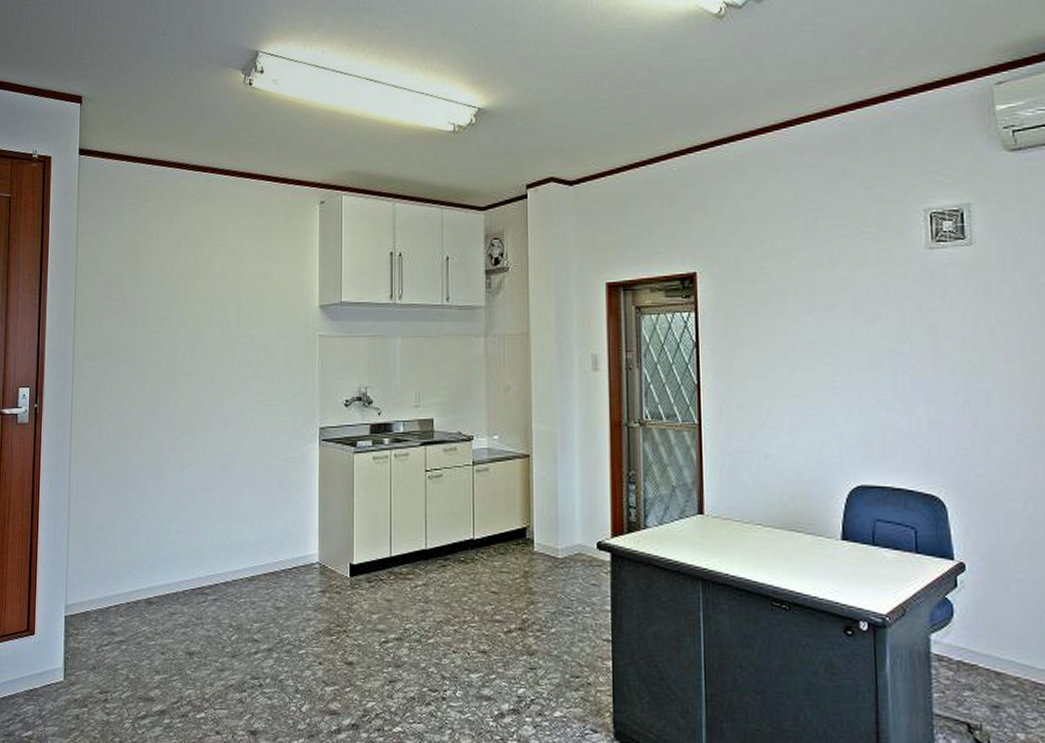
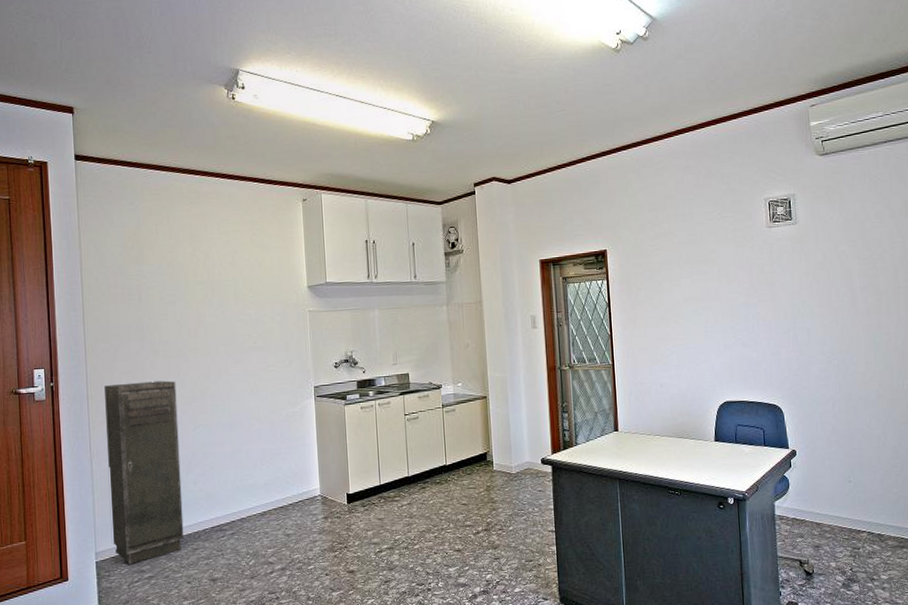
storage cabinet: none [83,409,165,623] -> present [104,380,184,564]

